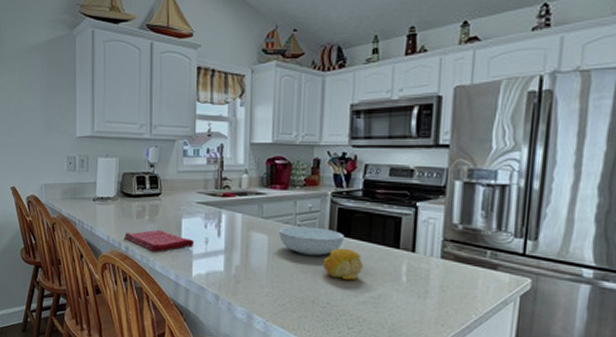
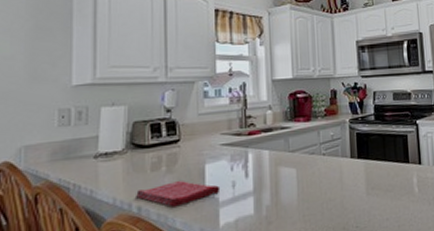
serving bowl: present [279,226,345,256] -> none [306,153,365,183]
fruit: present [322,248,364,281] -> none [348,169,384,201]

